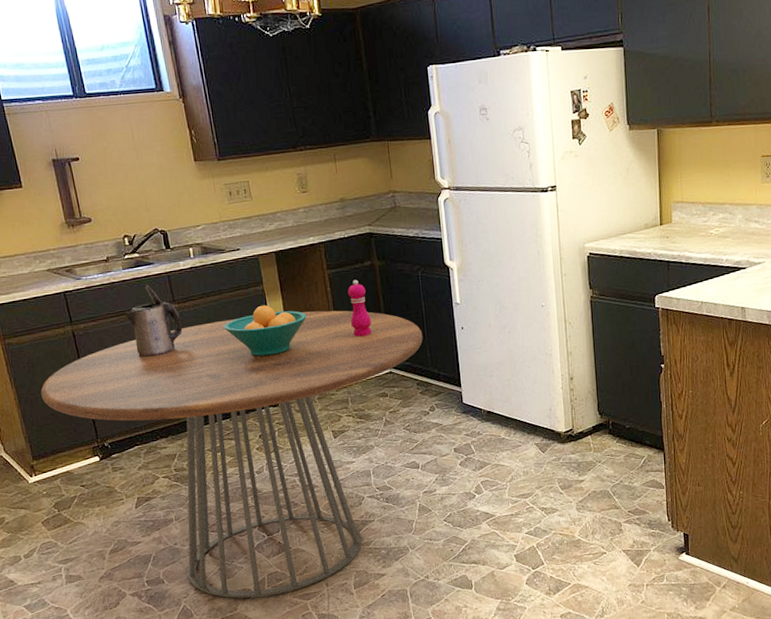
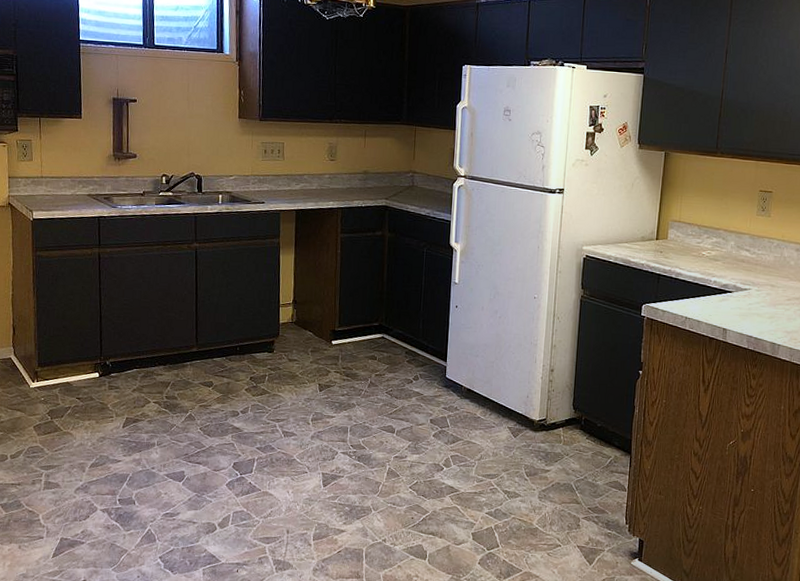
dining table: present [40,310,423,598] -> none [58,265,419,533]
electric kettle: present [125,285,183,357] -> none [149,222,199,289]
fruit bowl: present [223,305,307,357] -> none [236,256,315,305]
pepper mill: present [348,279,372,337] -> none [353,246,374,300]

